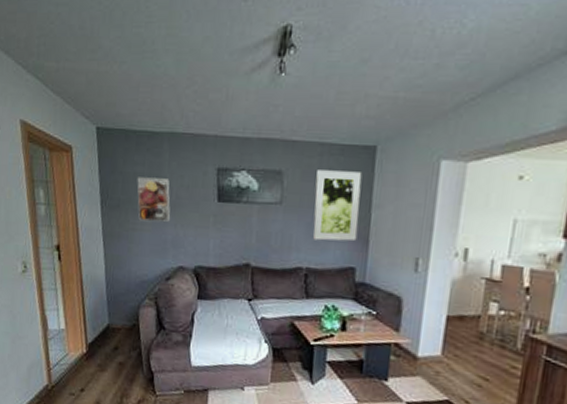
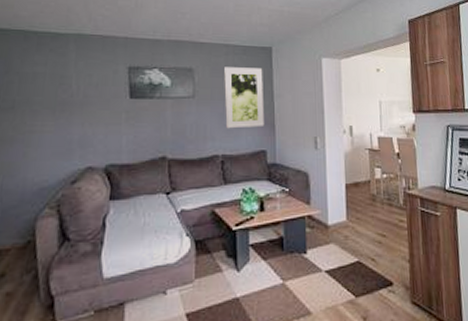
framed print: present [137,177,170,222] -> none [37,77,77,122]

